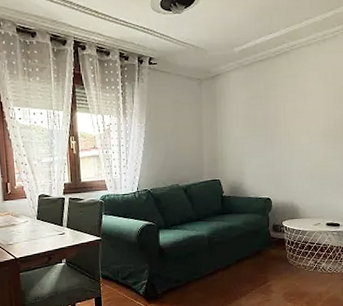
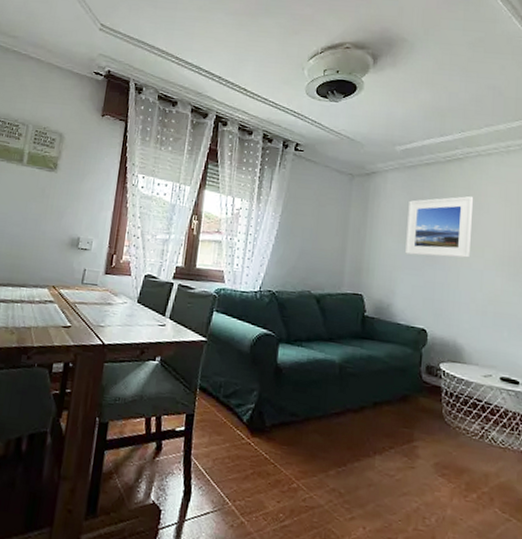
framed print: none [249,83,300,141] -> present [405,195,474,258]

